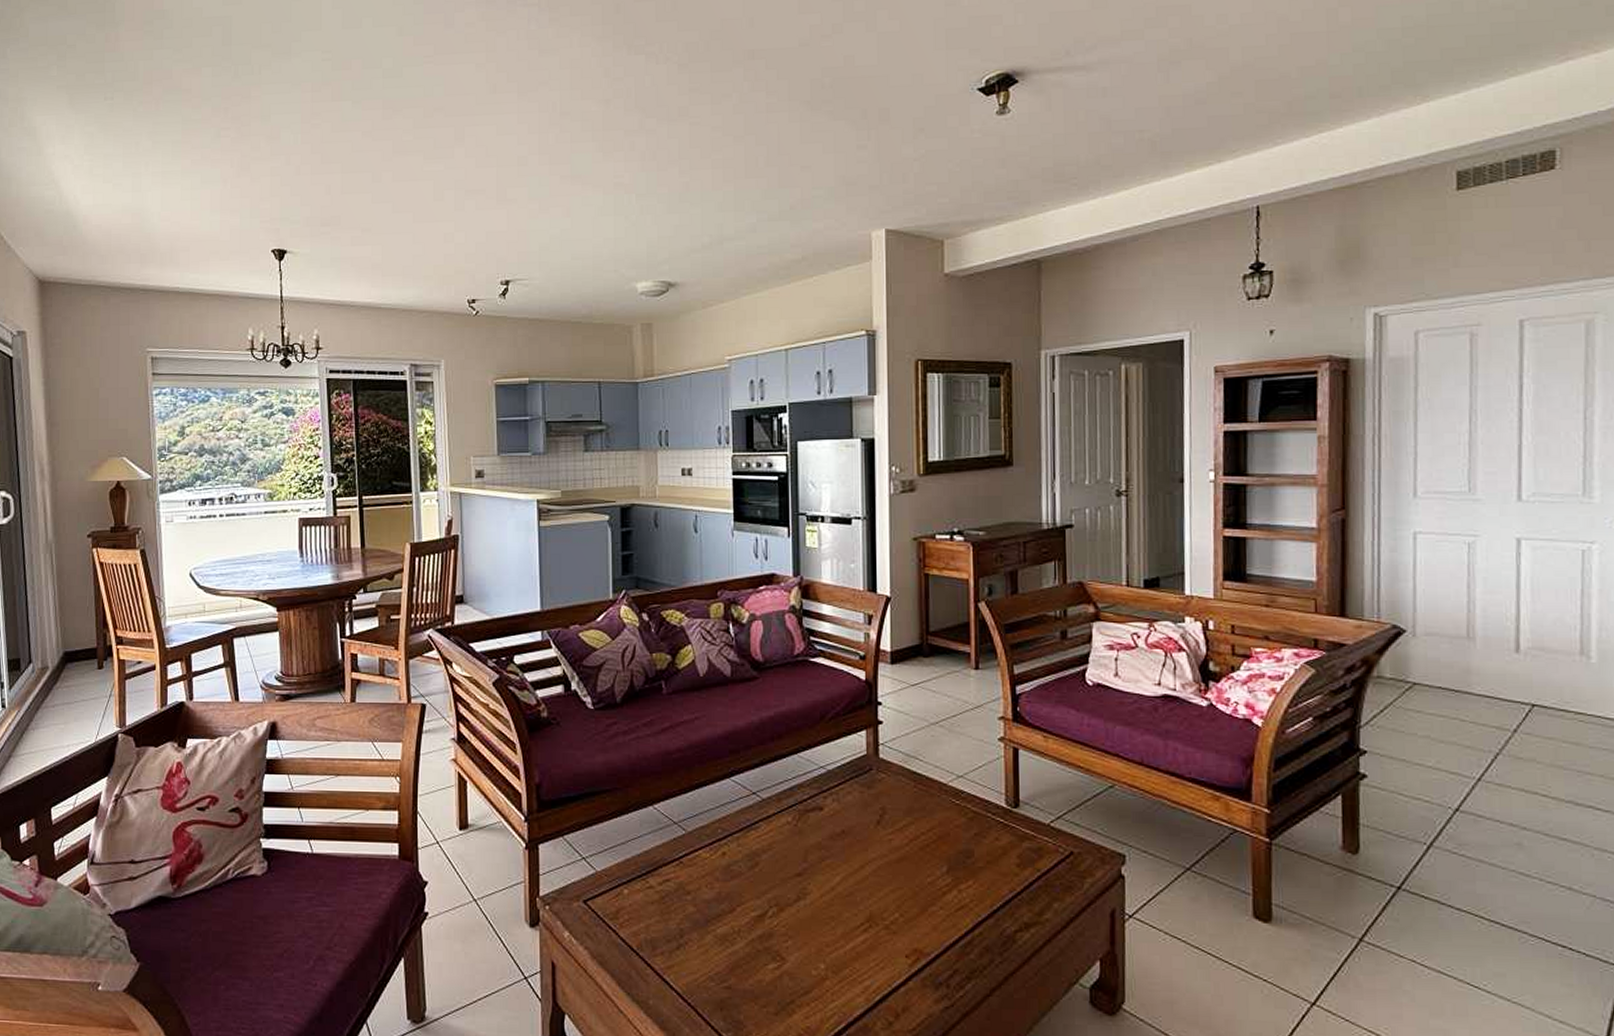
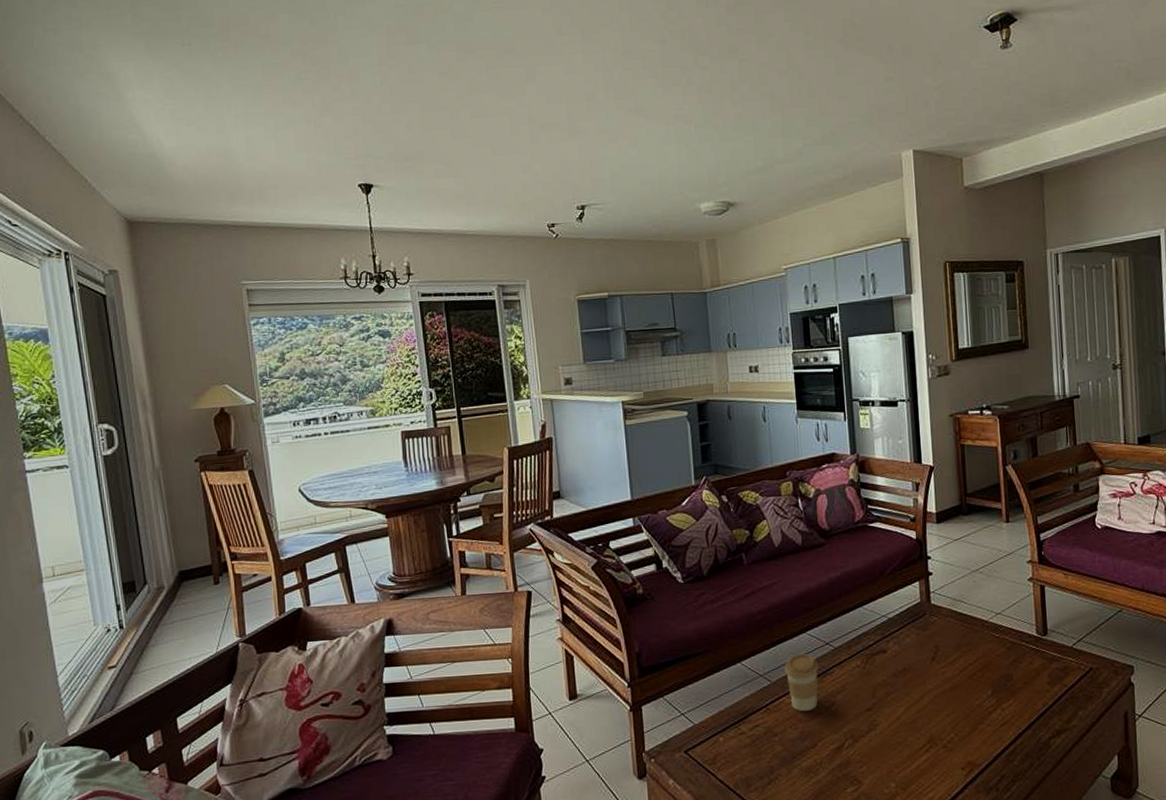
coffee cup: none [703,801,742,870] -> present [784,653,819,712]

